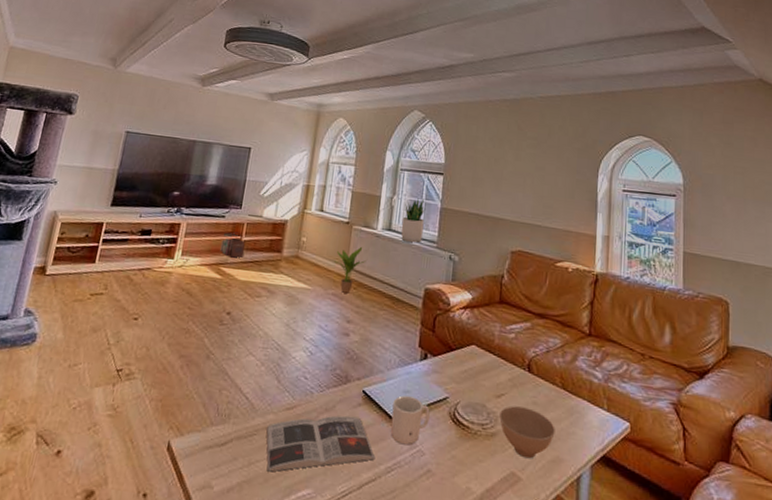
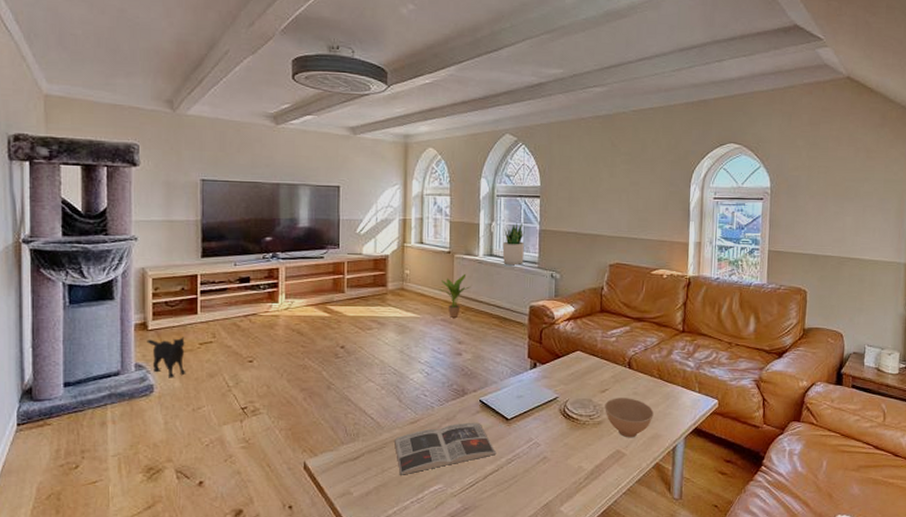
cat: none [40,284,78,329] -> present [146,337,185,378]
books: present [220,232,245,258] -> none [324,271,349,296]
mug: present [390,395,430,445] -> none [508,400,542,440]

